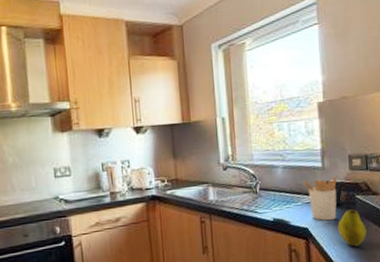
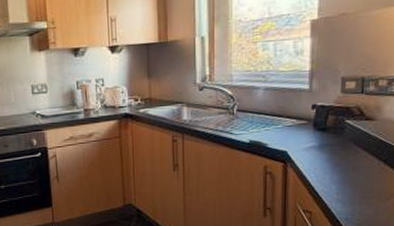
utensil holder: present [303,174,338,221] -> none [286,97,327,145]
fruit: present [337,209,367,247] -> none [320,134,354,173]

